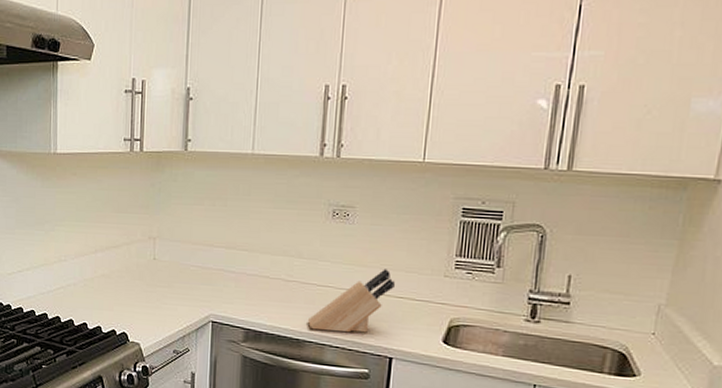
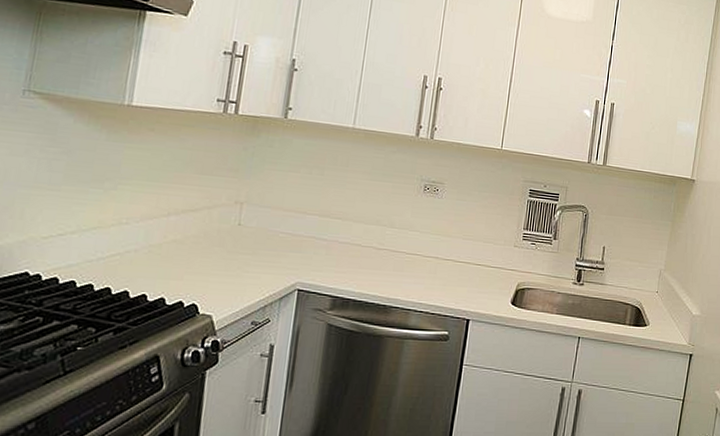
knife block: present [307,269,395,333] -> none [395,239,474,298]

